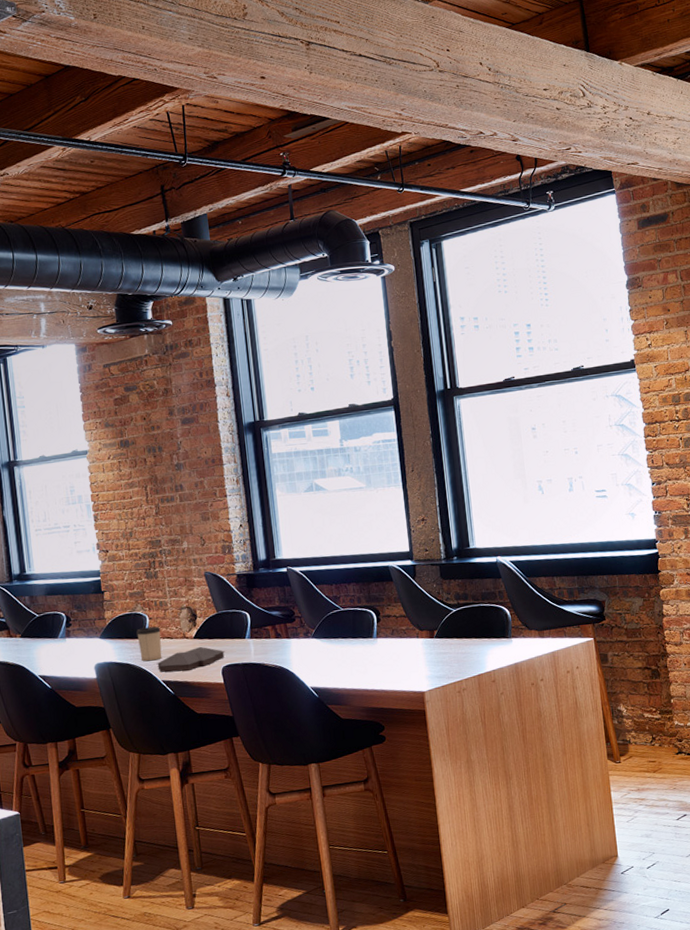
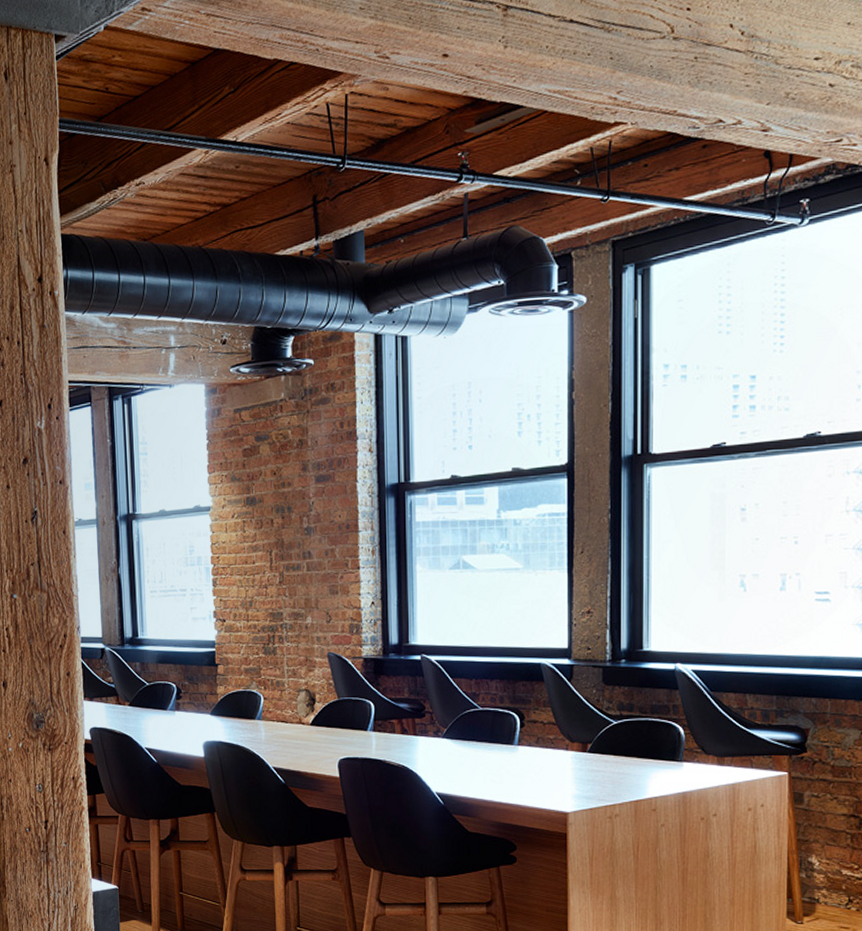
cup: present [136,626,162,662] -> none [249,708,275,745]
papers: present [156,646,225,673] -> none [268,734,343,759]

